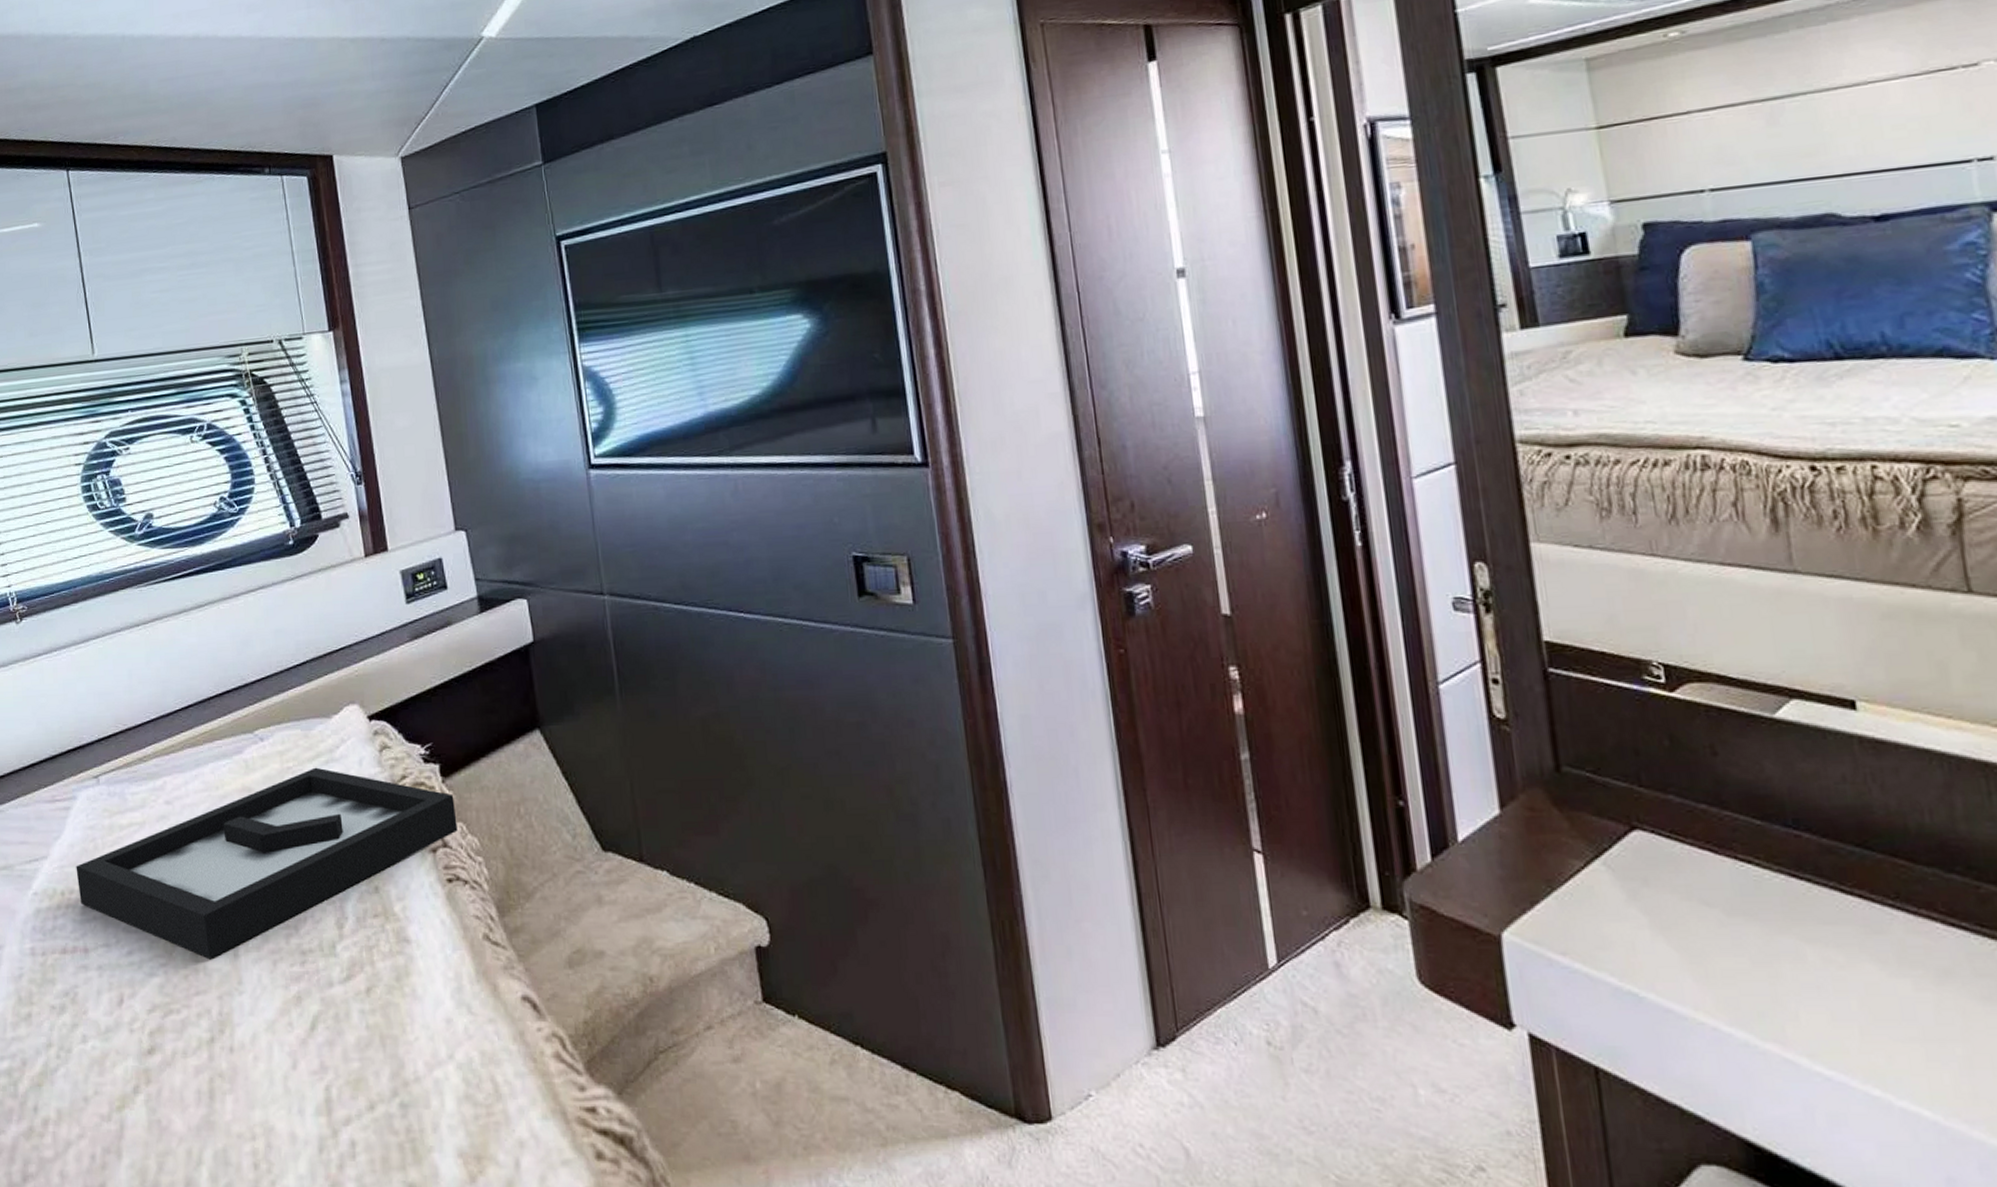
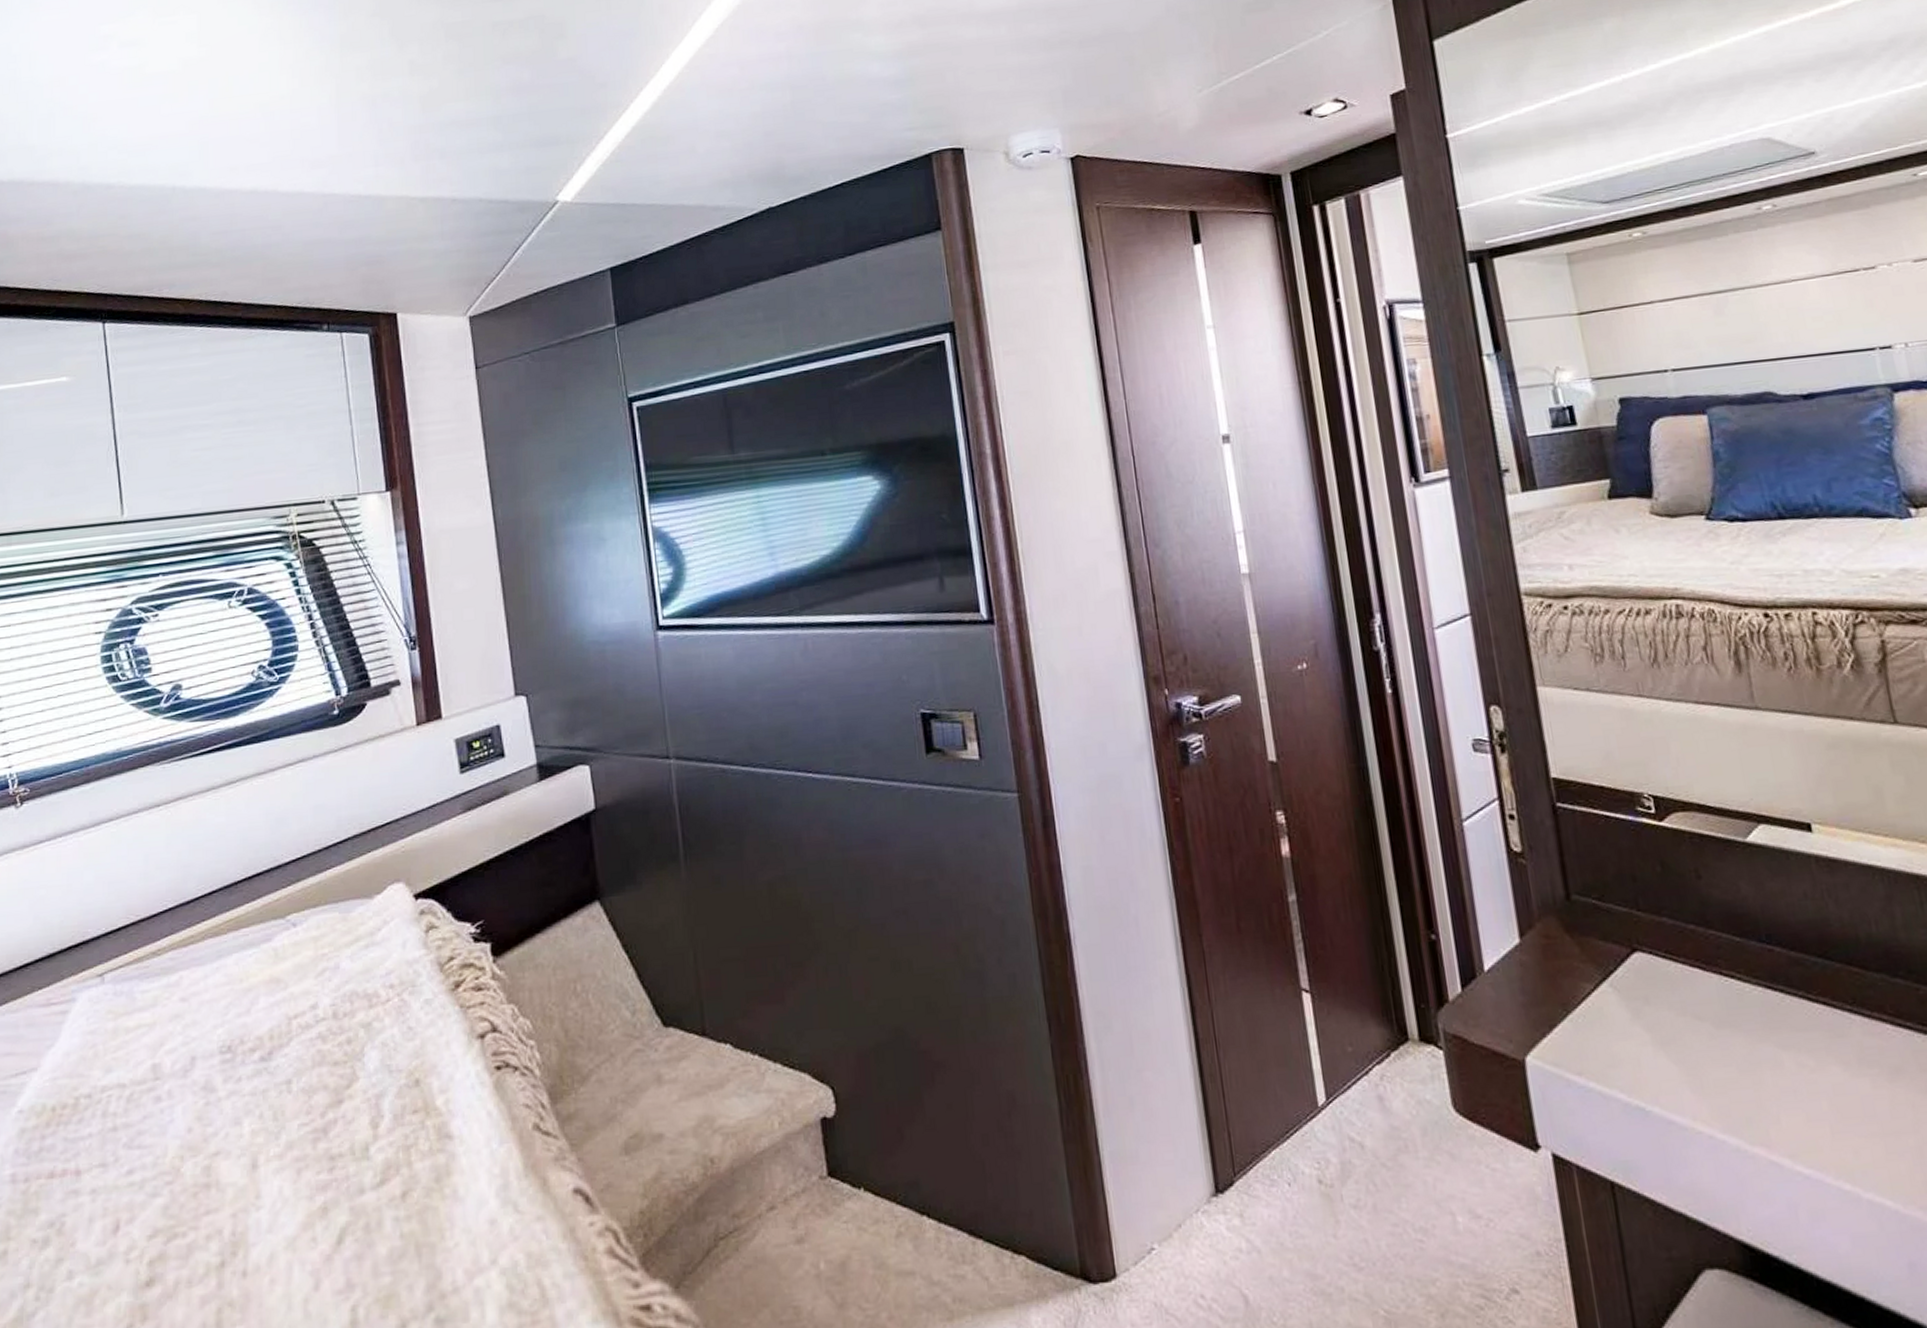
decorative tray: present [76,767,458,960] -> none [71,952,509,1173]

